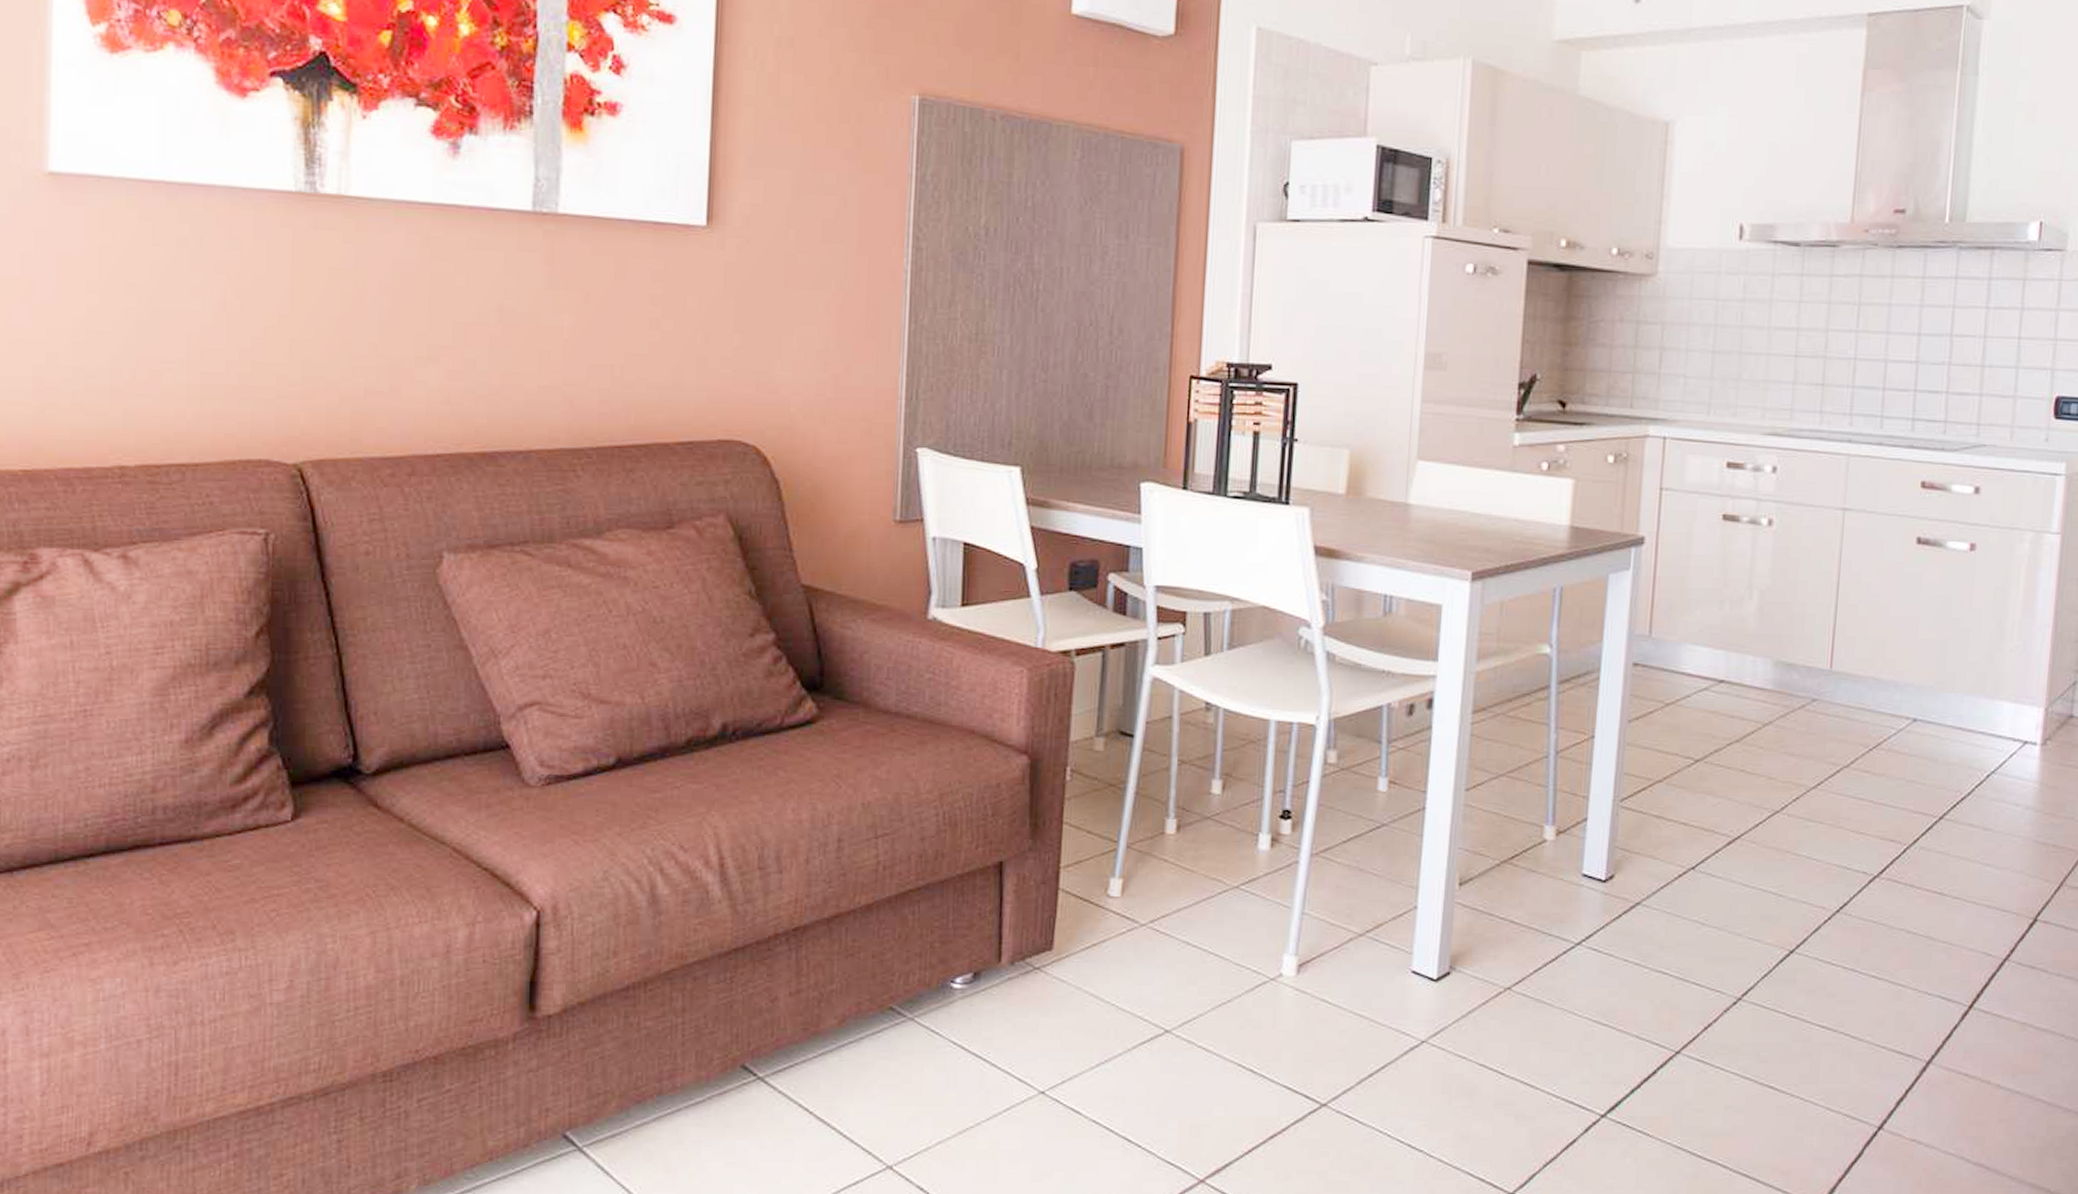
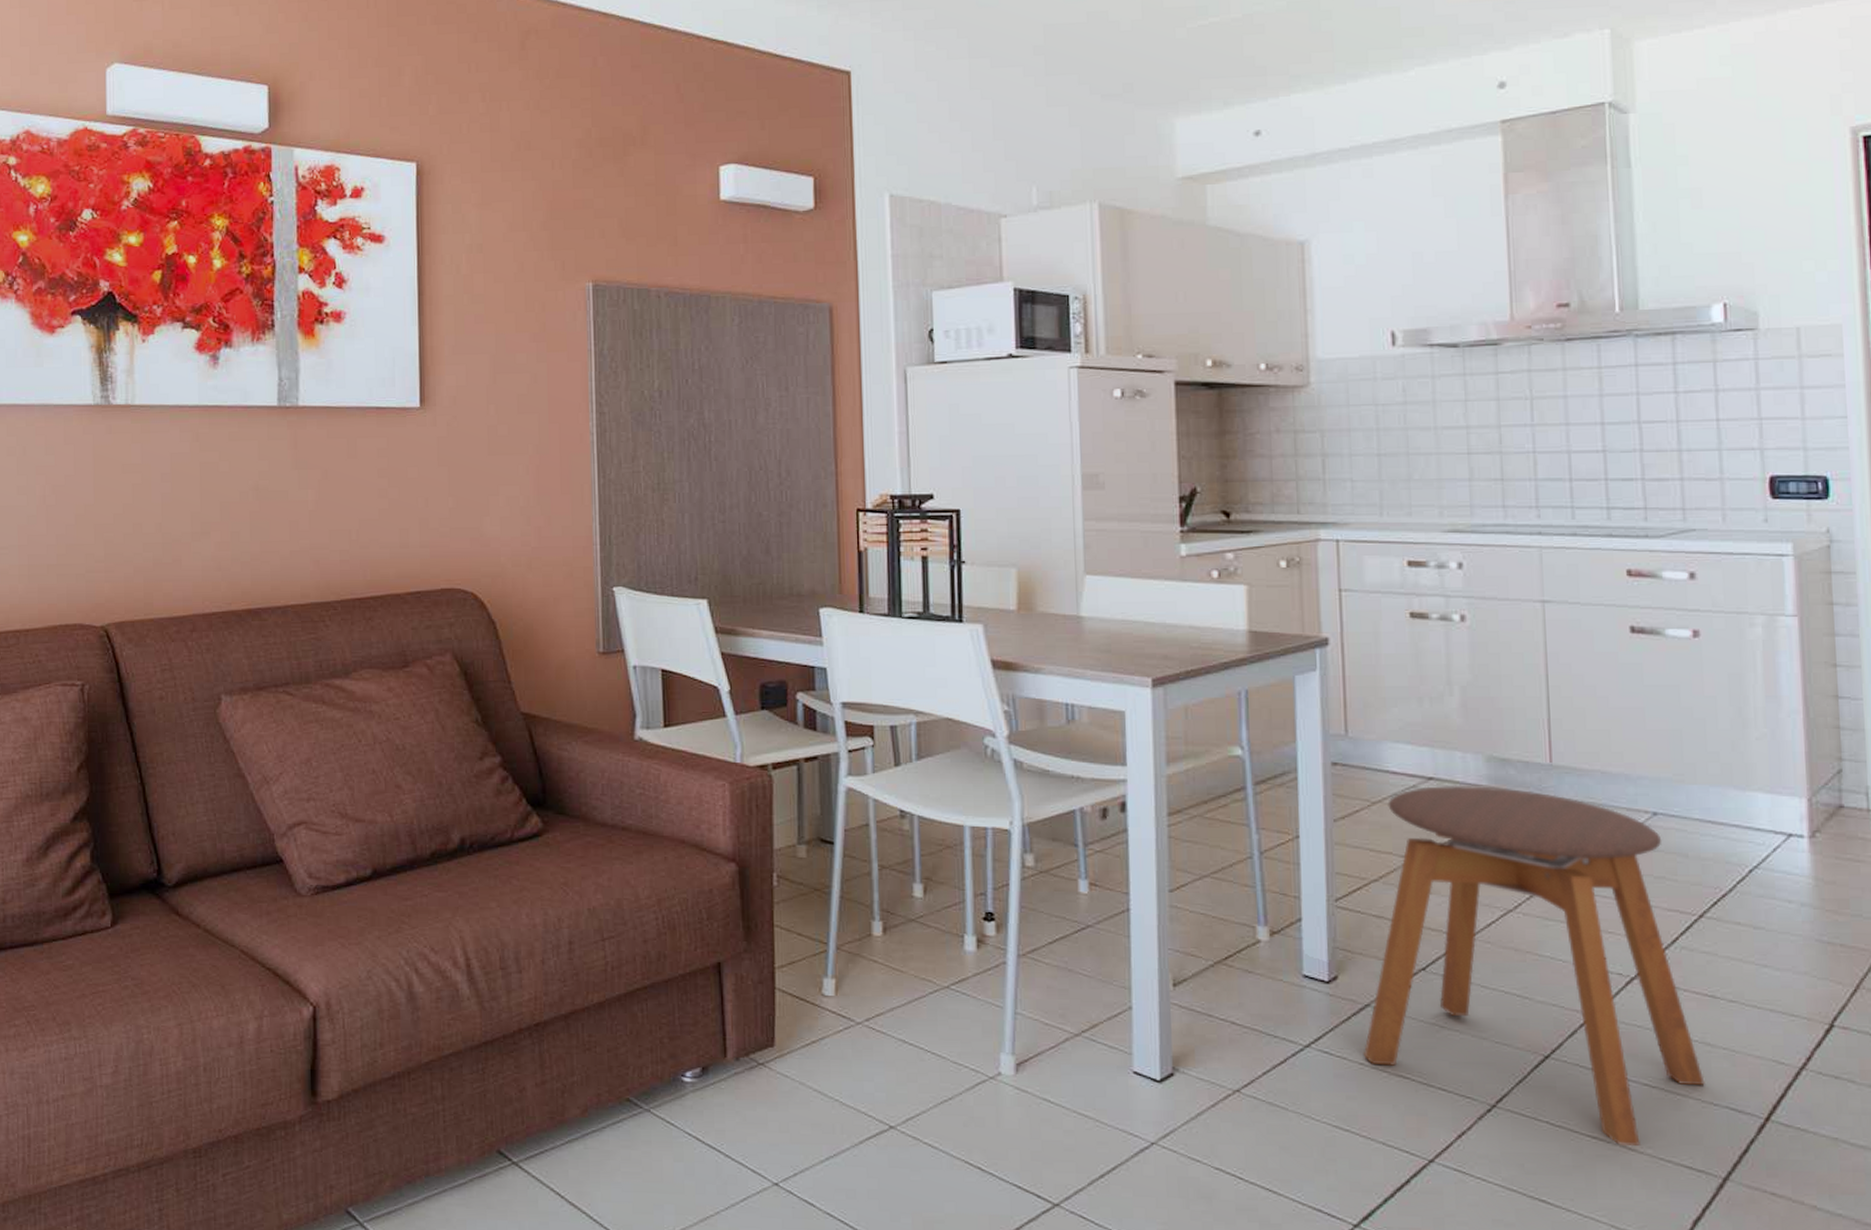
stool: none [1628,688,1924,1035] -> present [1363,785,1705,1147]

